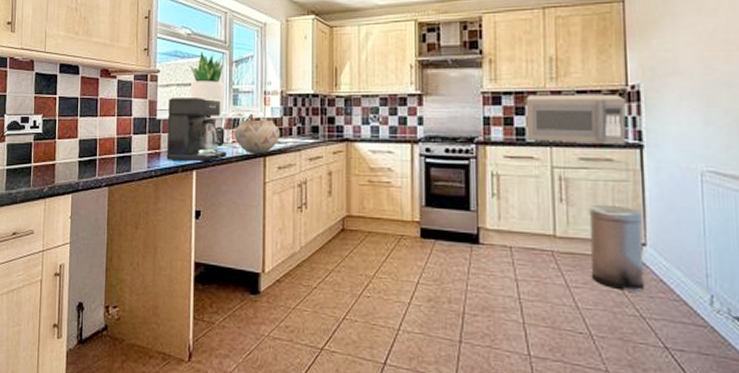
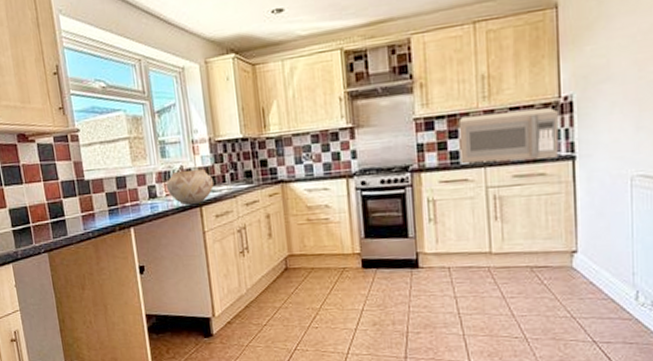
coffee maker: present [166,98,228,162] -> none [94,153,163,221]
planter: present [190,51,224,115] -> none [111,104,152,169]
pedal bin: present [588,204,645,292] -> none [522,217,576,296]

